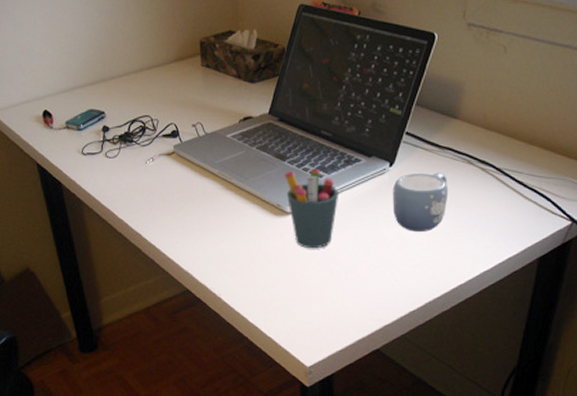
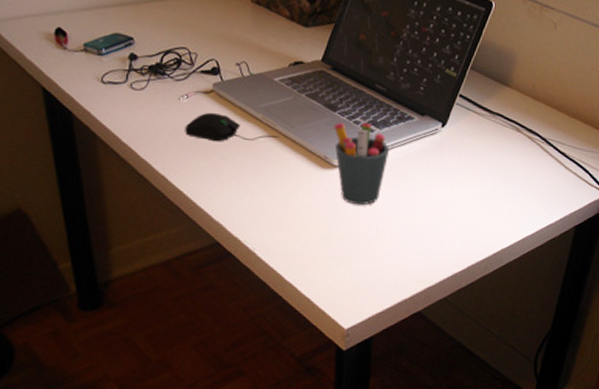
computer mouse: none [153,172,236,199] -> present [185,112,280,142]
mug: present [392,172,449,232] -> none [442,136,497,195]

